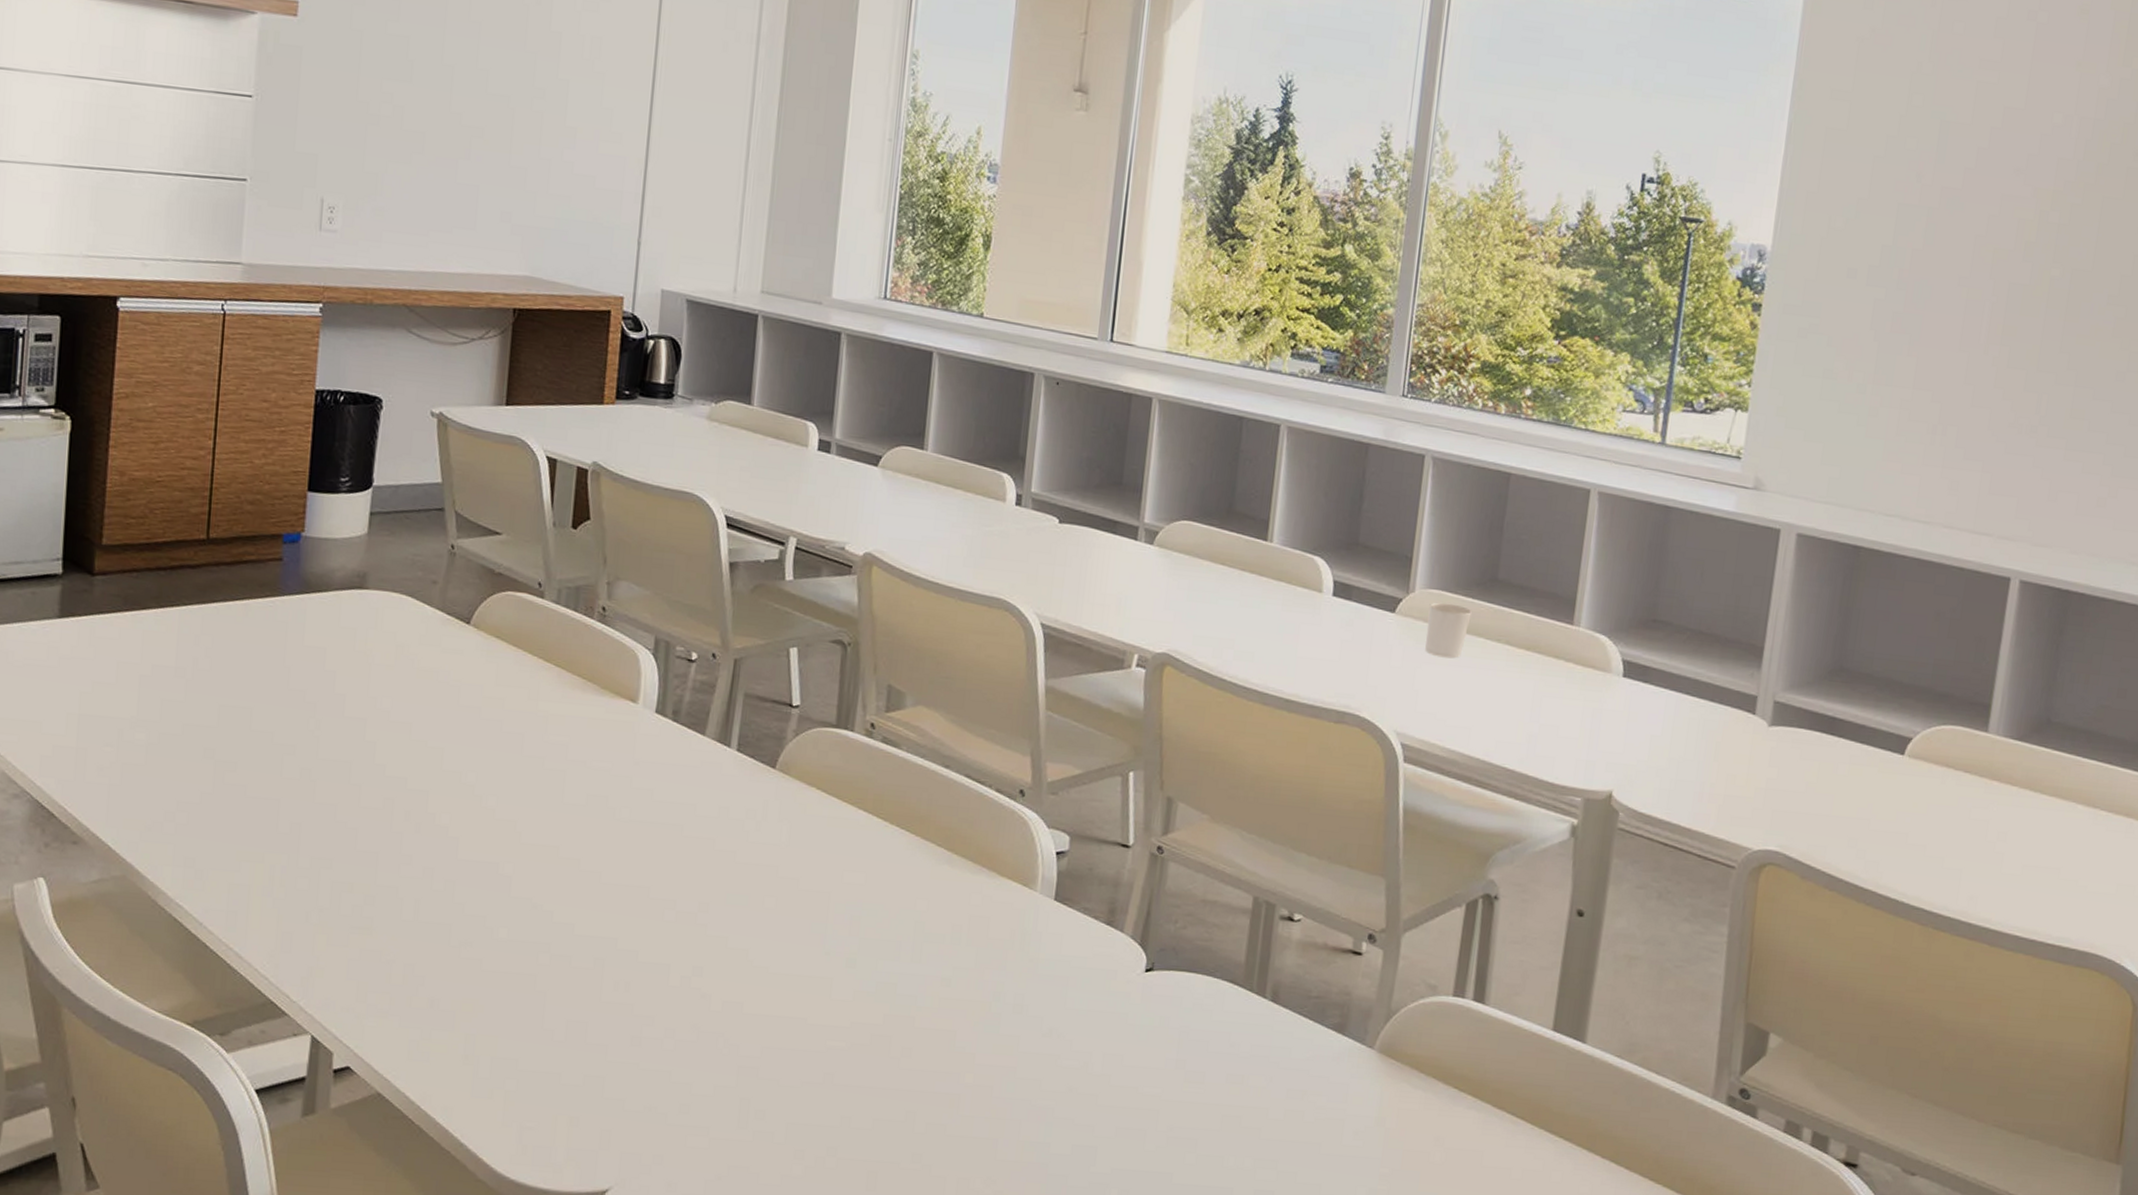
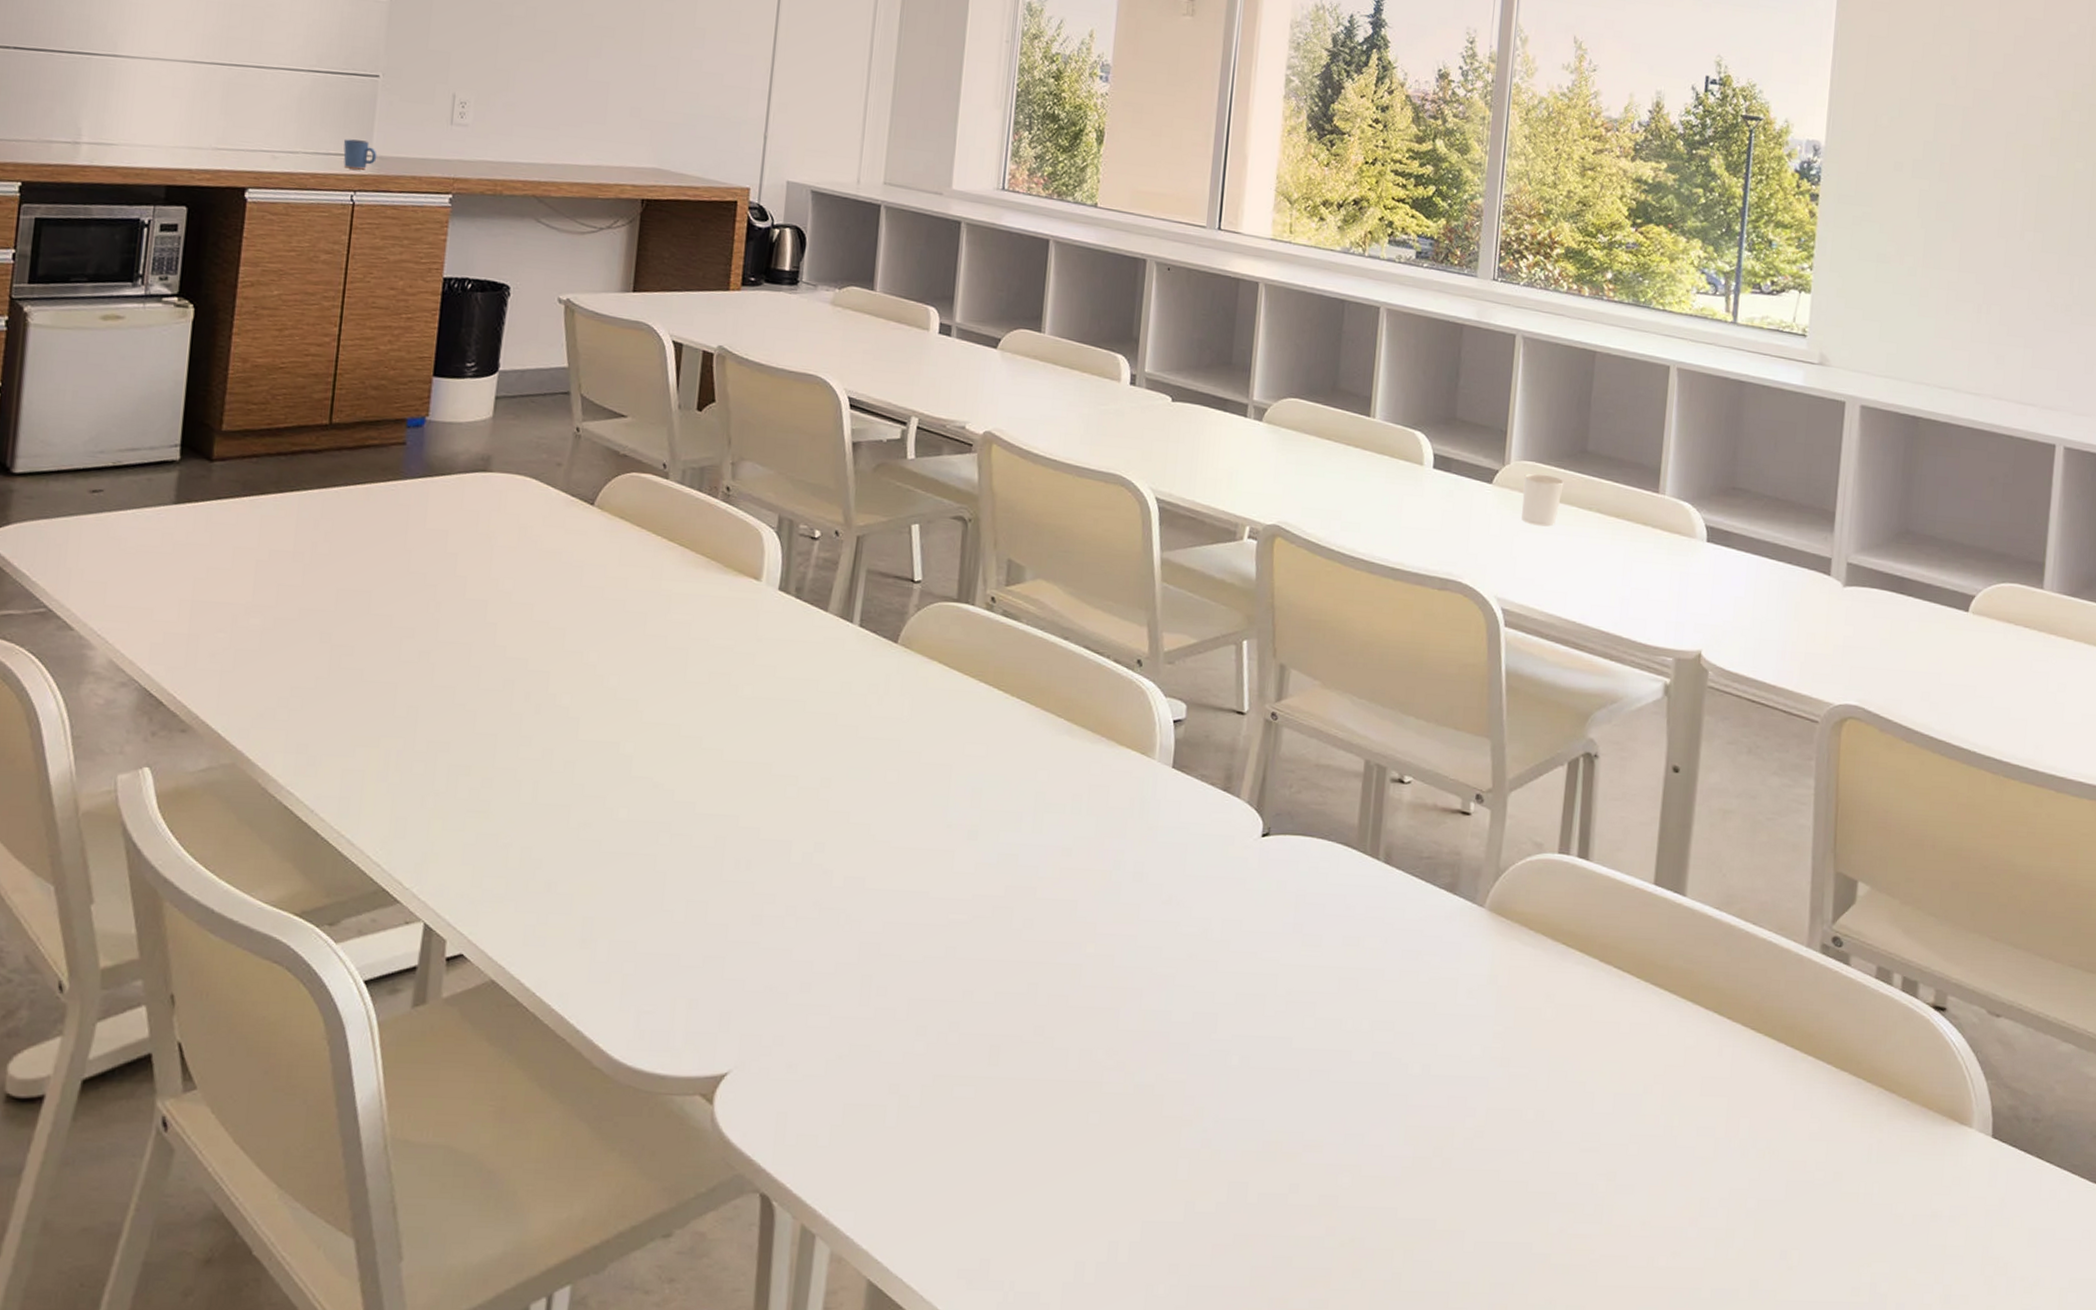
mug: none [212,245,247,278] -> present [343,139,377,170]

